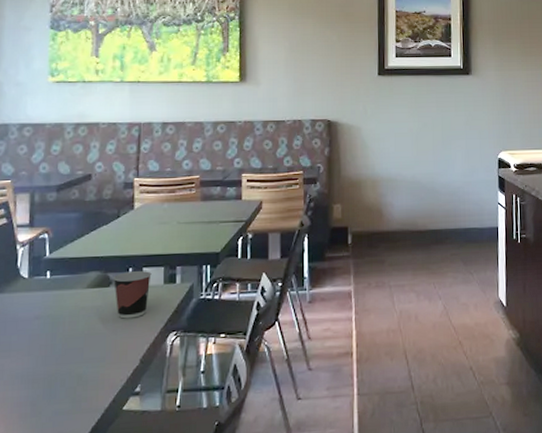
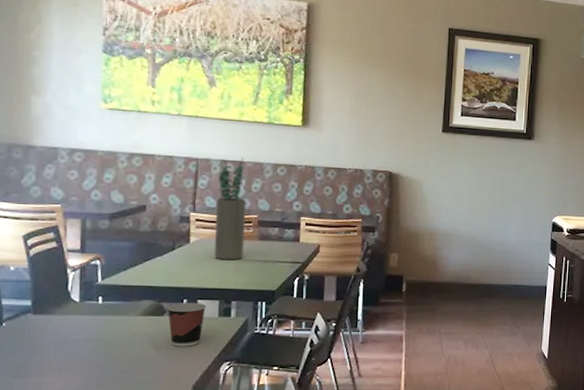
vase: none [158,118,188,225] -> present [214,157,247,261]

